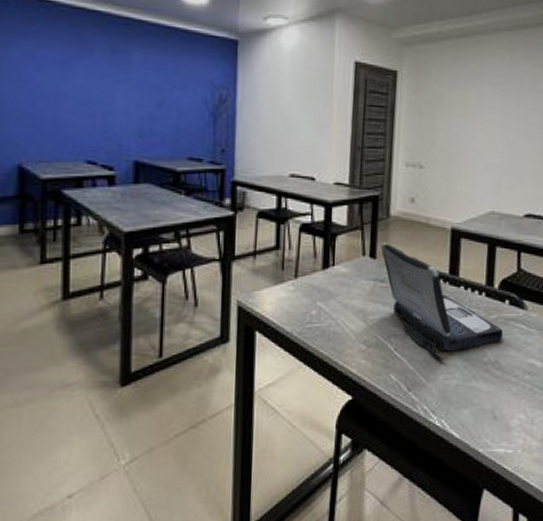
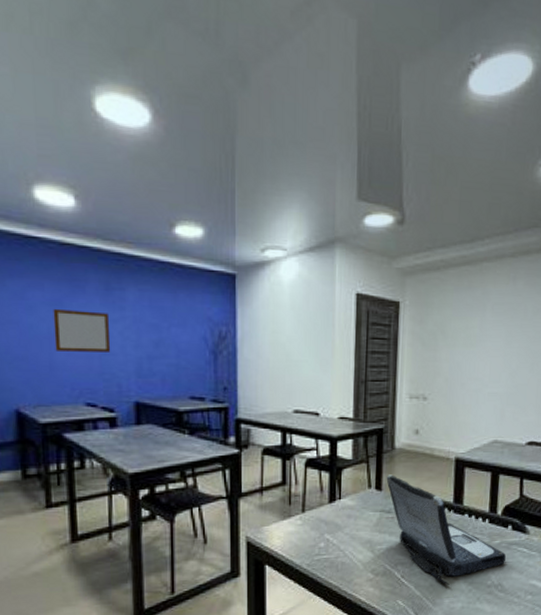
writing board: none [60,68,115,112] -> present [53,308,111,352]

